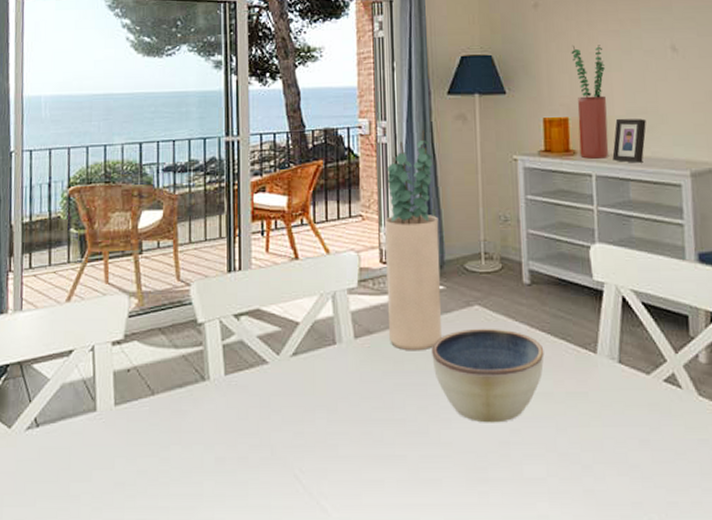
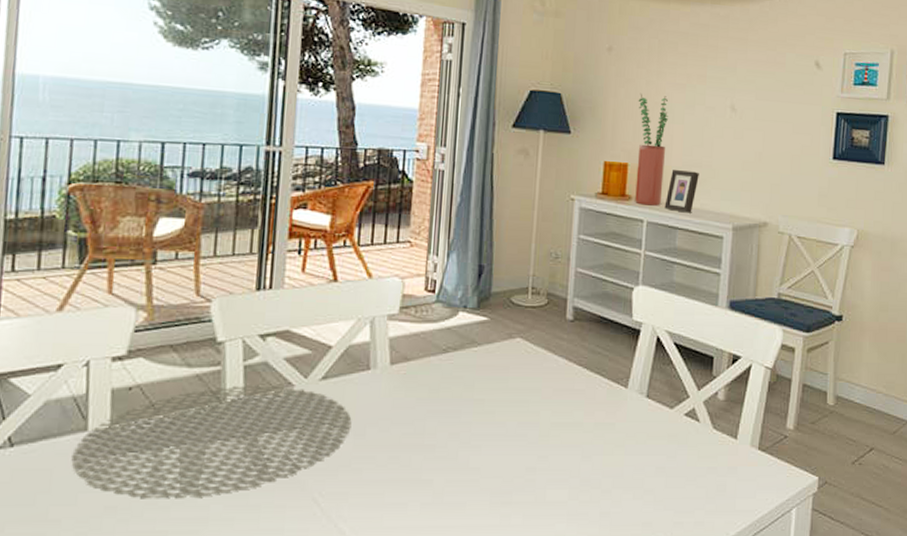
place mat: none [85,363,324,476] -> present [71,385,352,499]
vase: present [385,130,442,351] -> none [426,160,491,380]
bowl: present [431,328,544,423] -> none [468,360,579,450]

